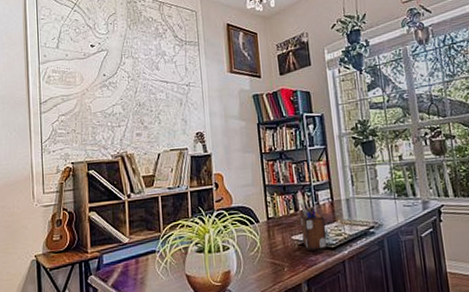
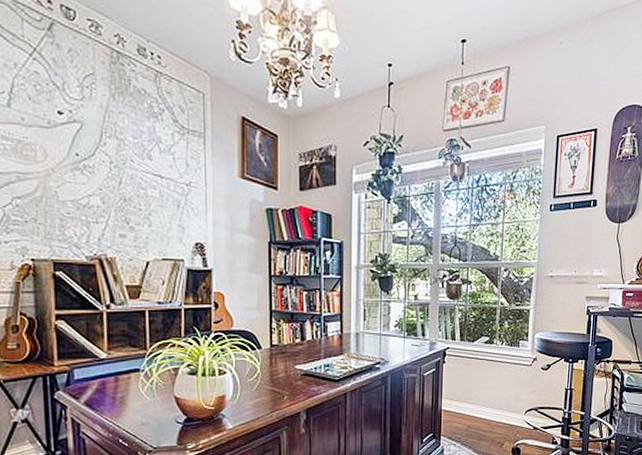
desk organizer: present [300,203,328,251] -> none [307,333,332,381]

